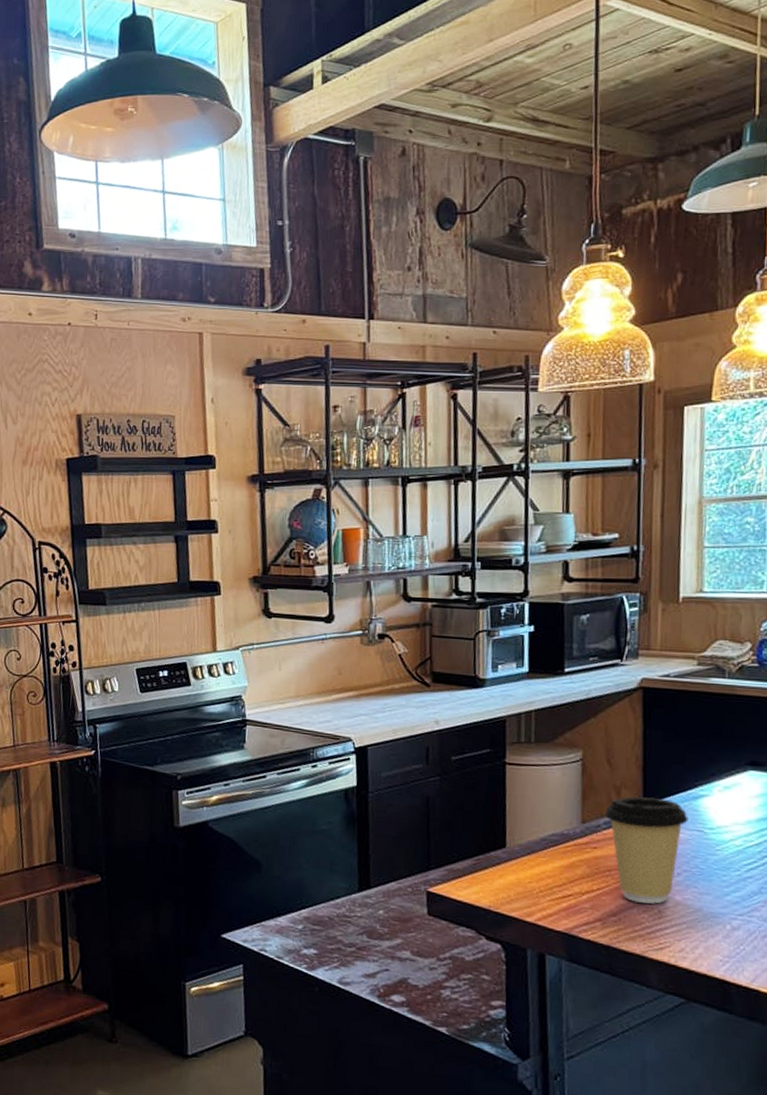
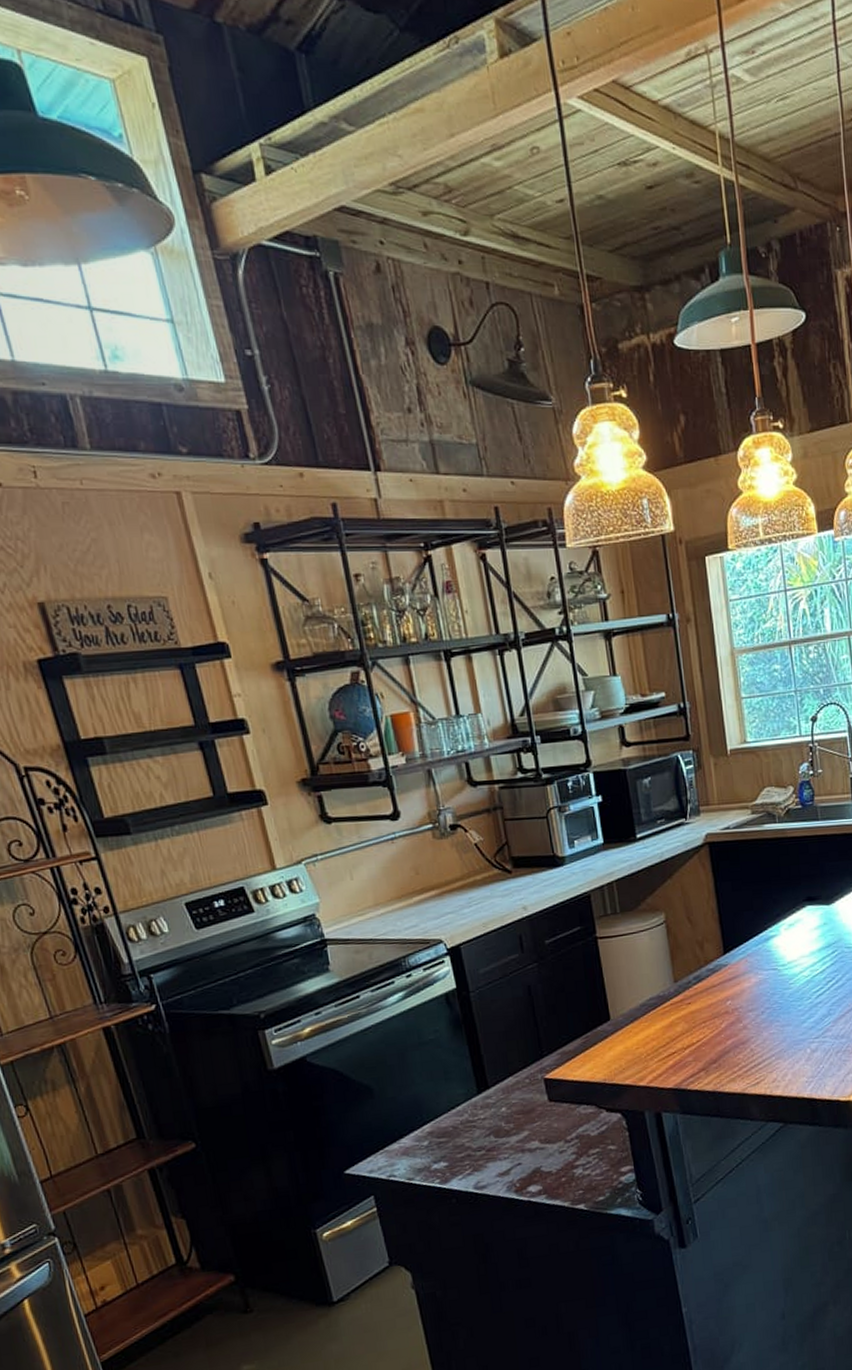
coffee cup: present [604,796,689,904] -> none [693,945,764,1046]

